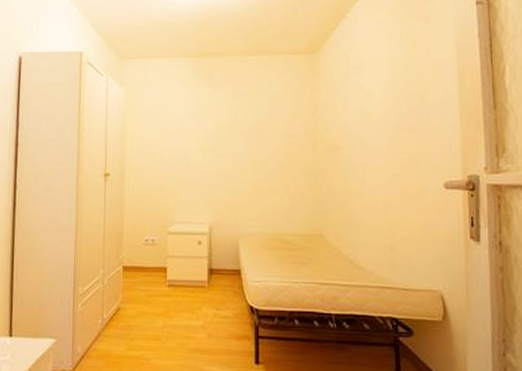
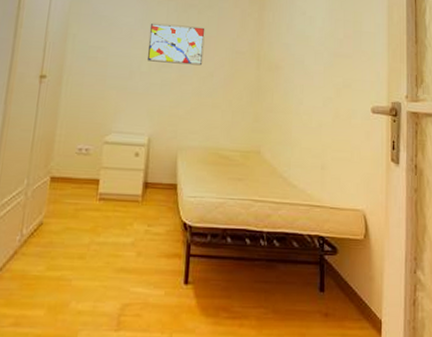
wall art: none [201,114,257,153] -> present [148,24,205,66]

